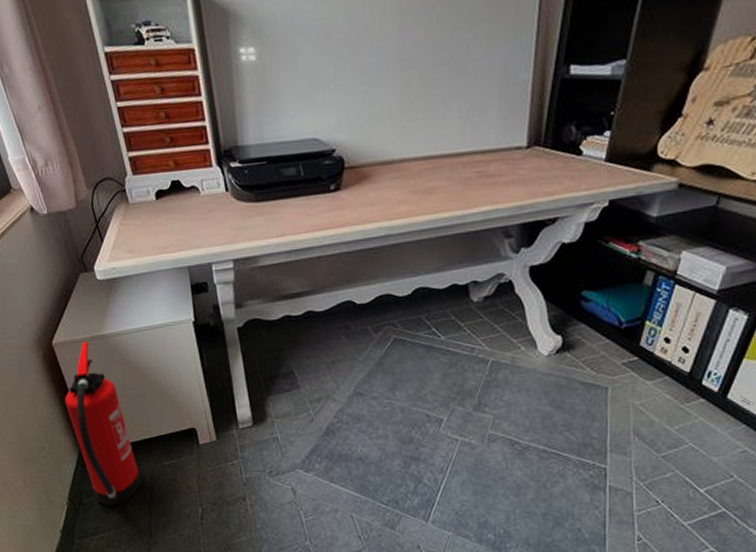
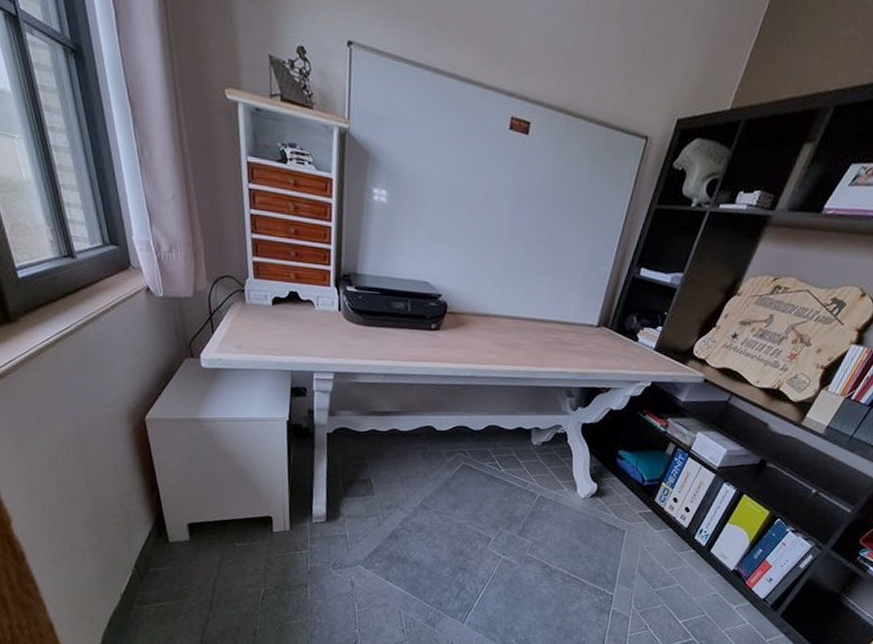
fire extinguisher: present [64,341,142,506] -> none [148,421,211,578]

